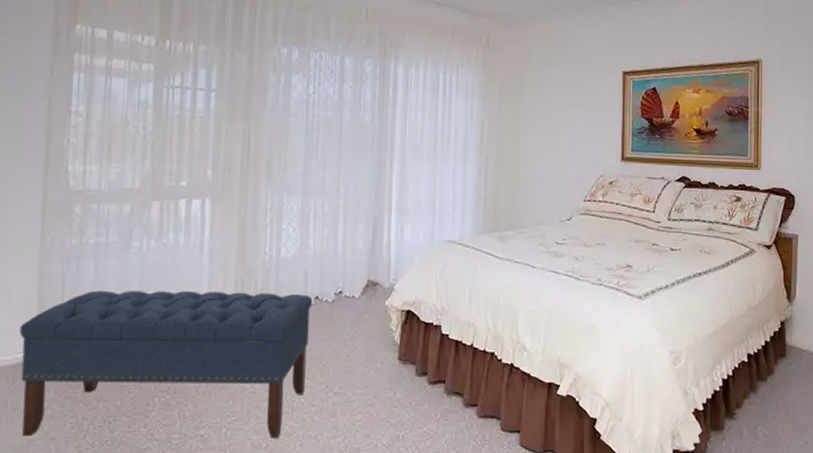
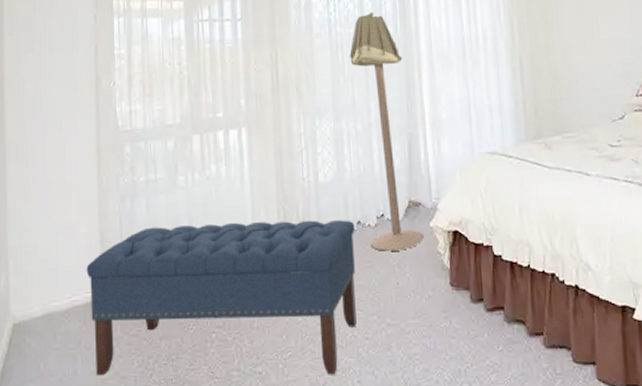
floor lamp: none [324,98,378,326] -> present [350,11,424,251]

